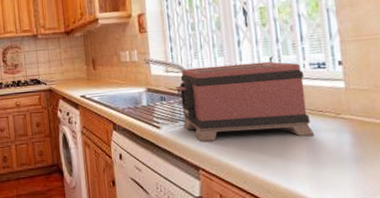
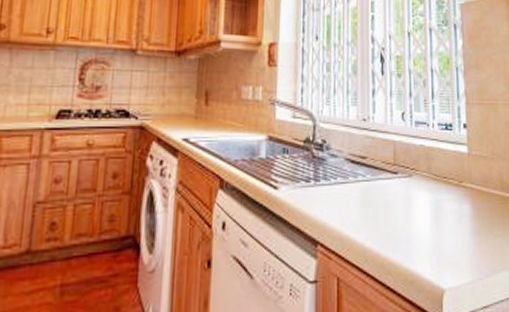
toaster: present [174,61,315,141] -> none [300,116,439,208]

